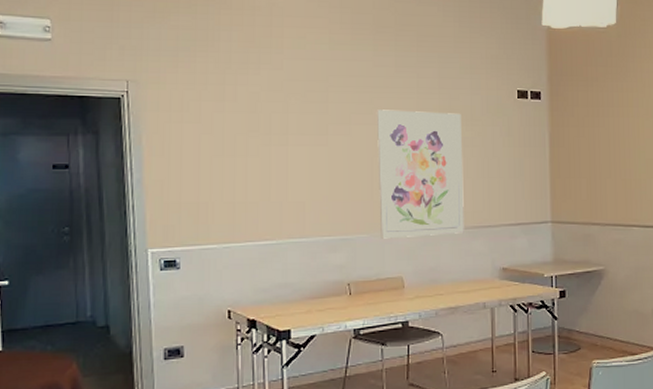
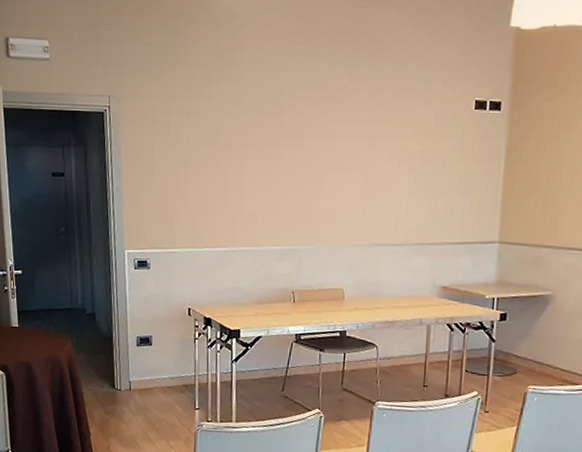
wall art: present [376,109,464,239] -> none [325,122,413,252]

